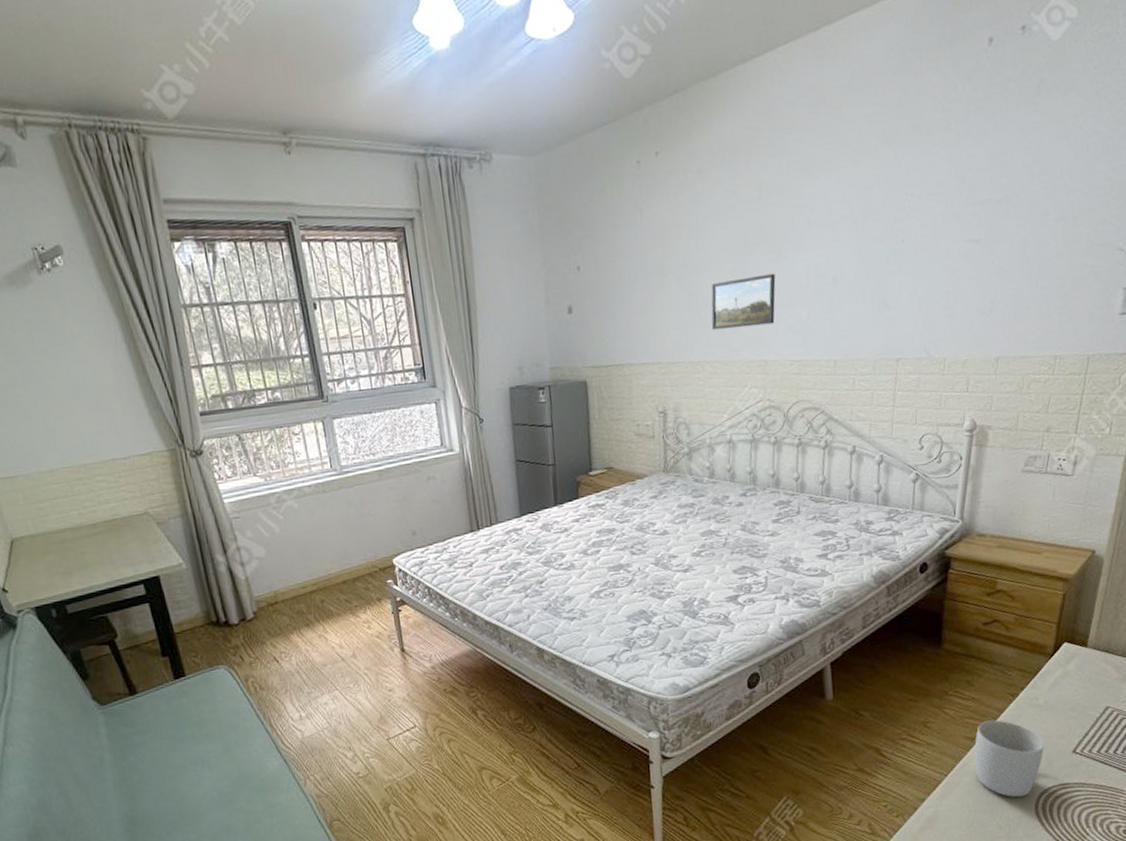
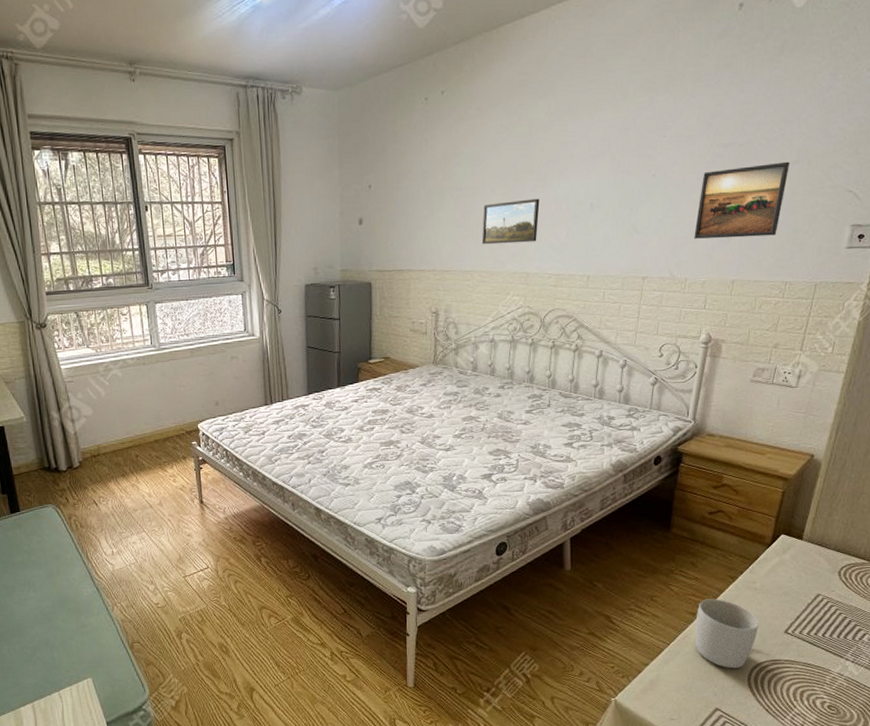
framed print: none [951,218,1054,312] -> present [694,161,790,239]

